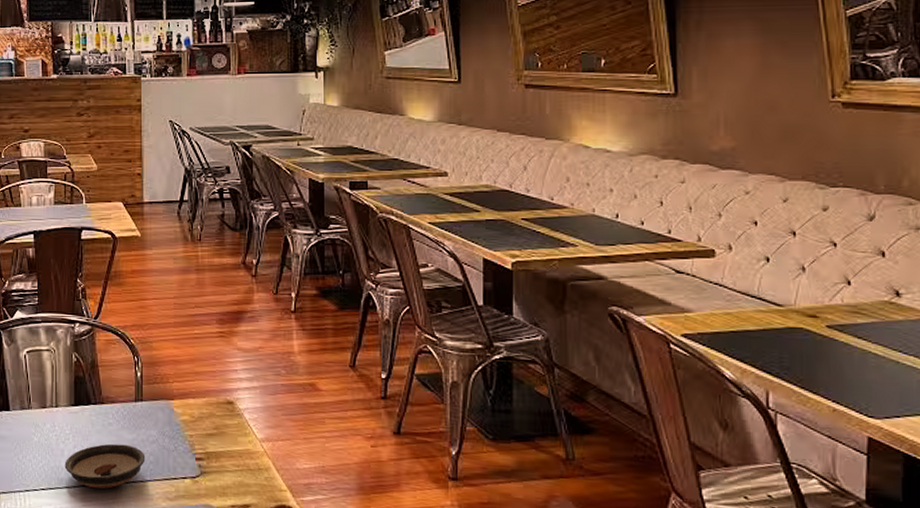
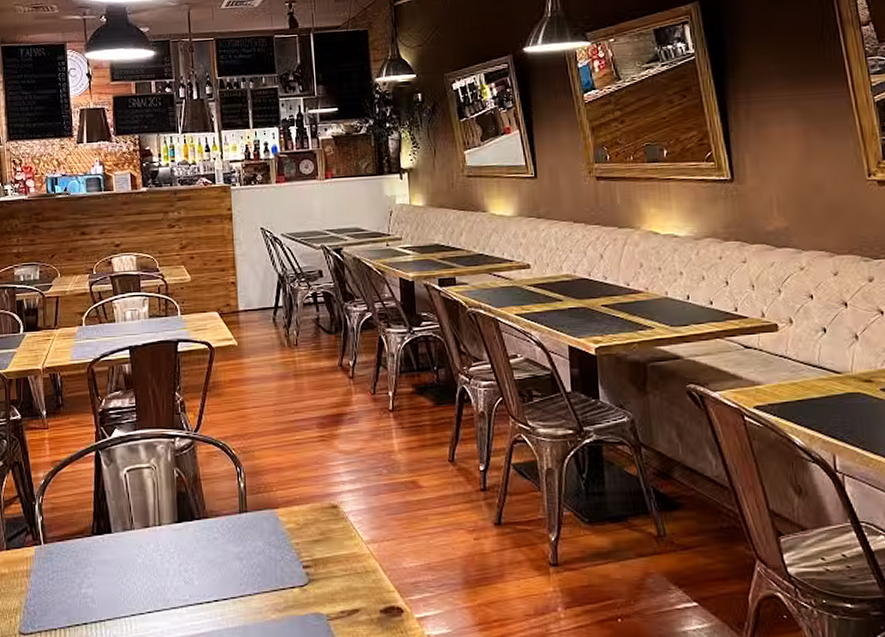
saucer: present [64,443,146,489] -> none [170,558,253,606]

